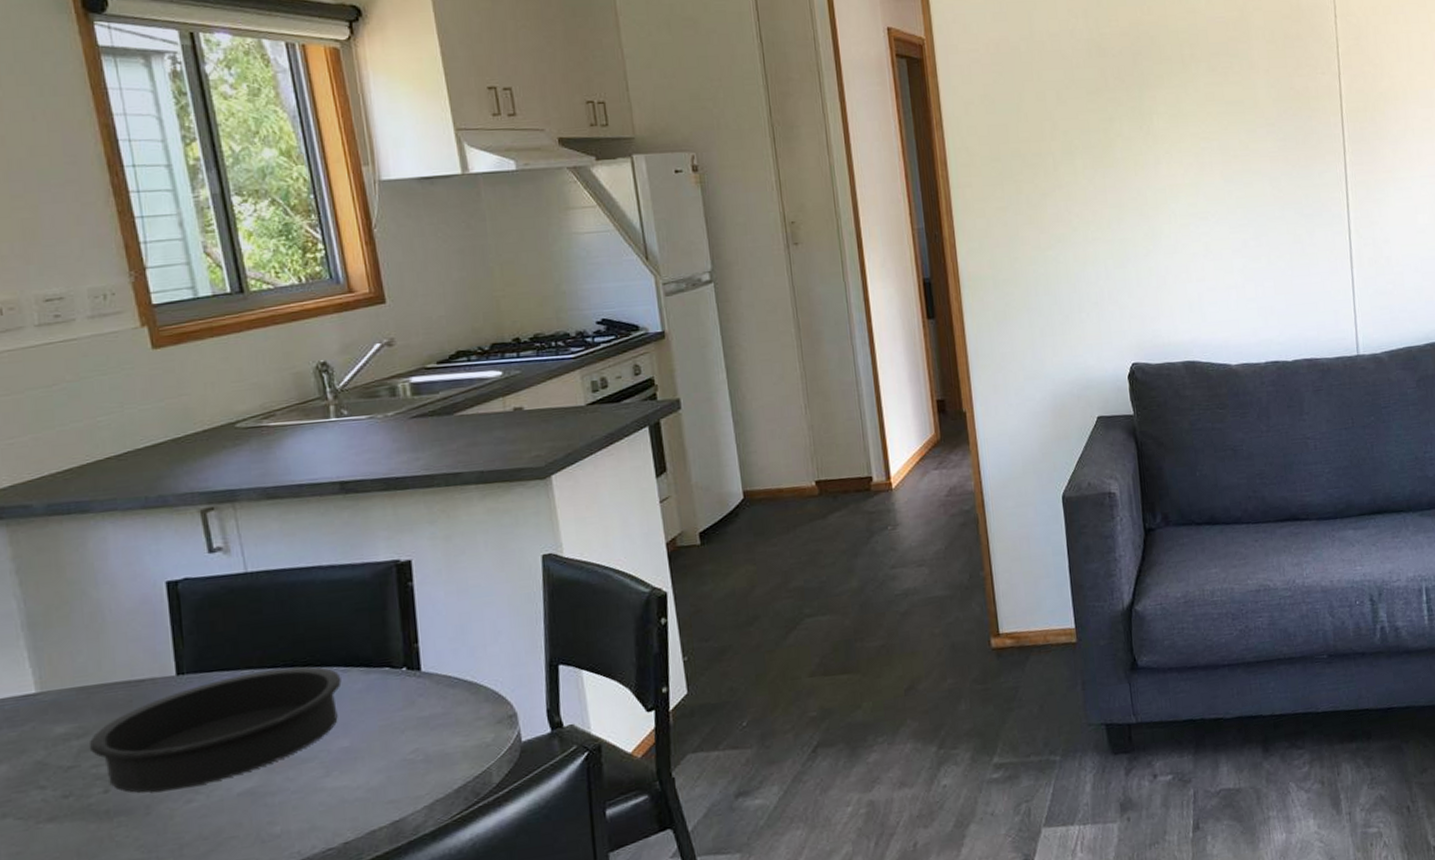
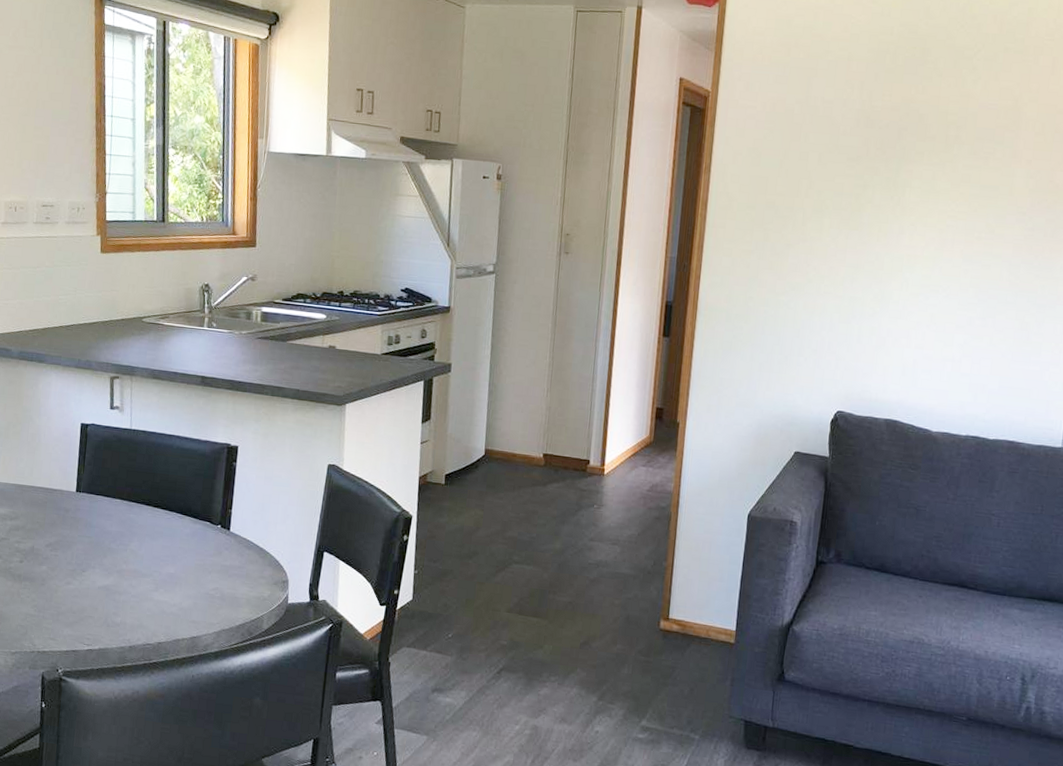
baking pan: present [90,666,342,793] -> none [17,502,177,574]

